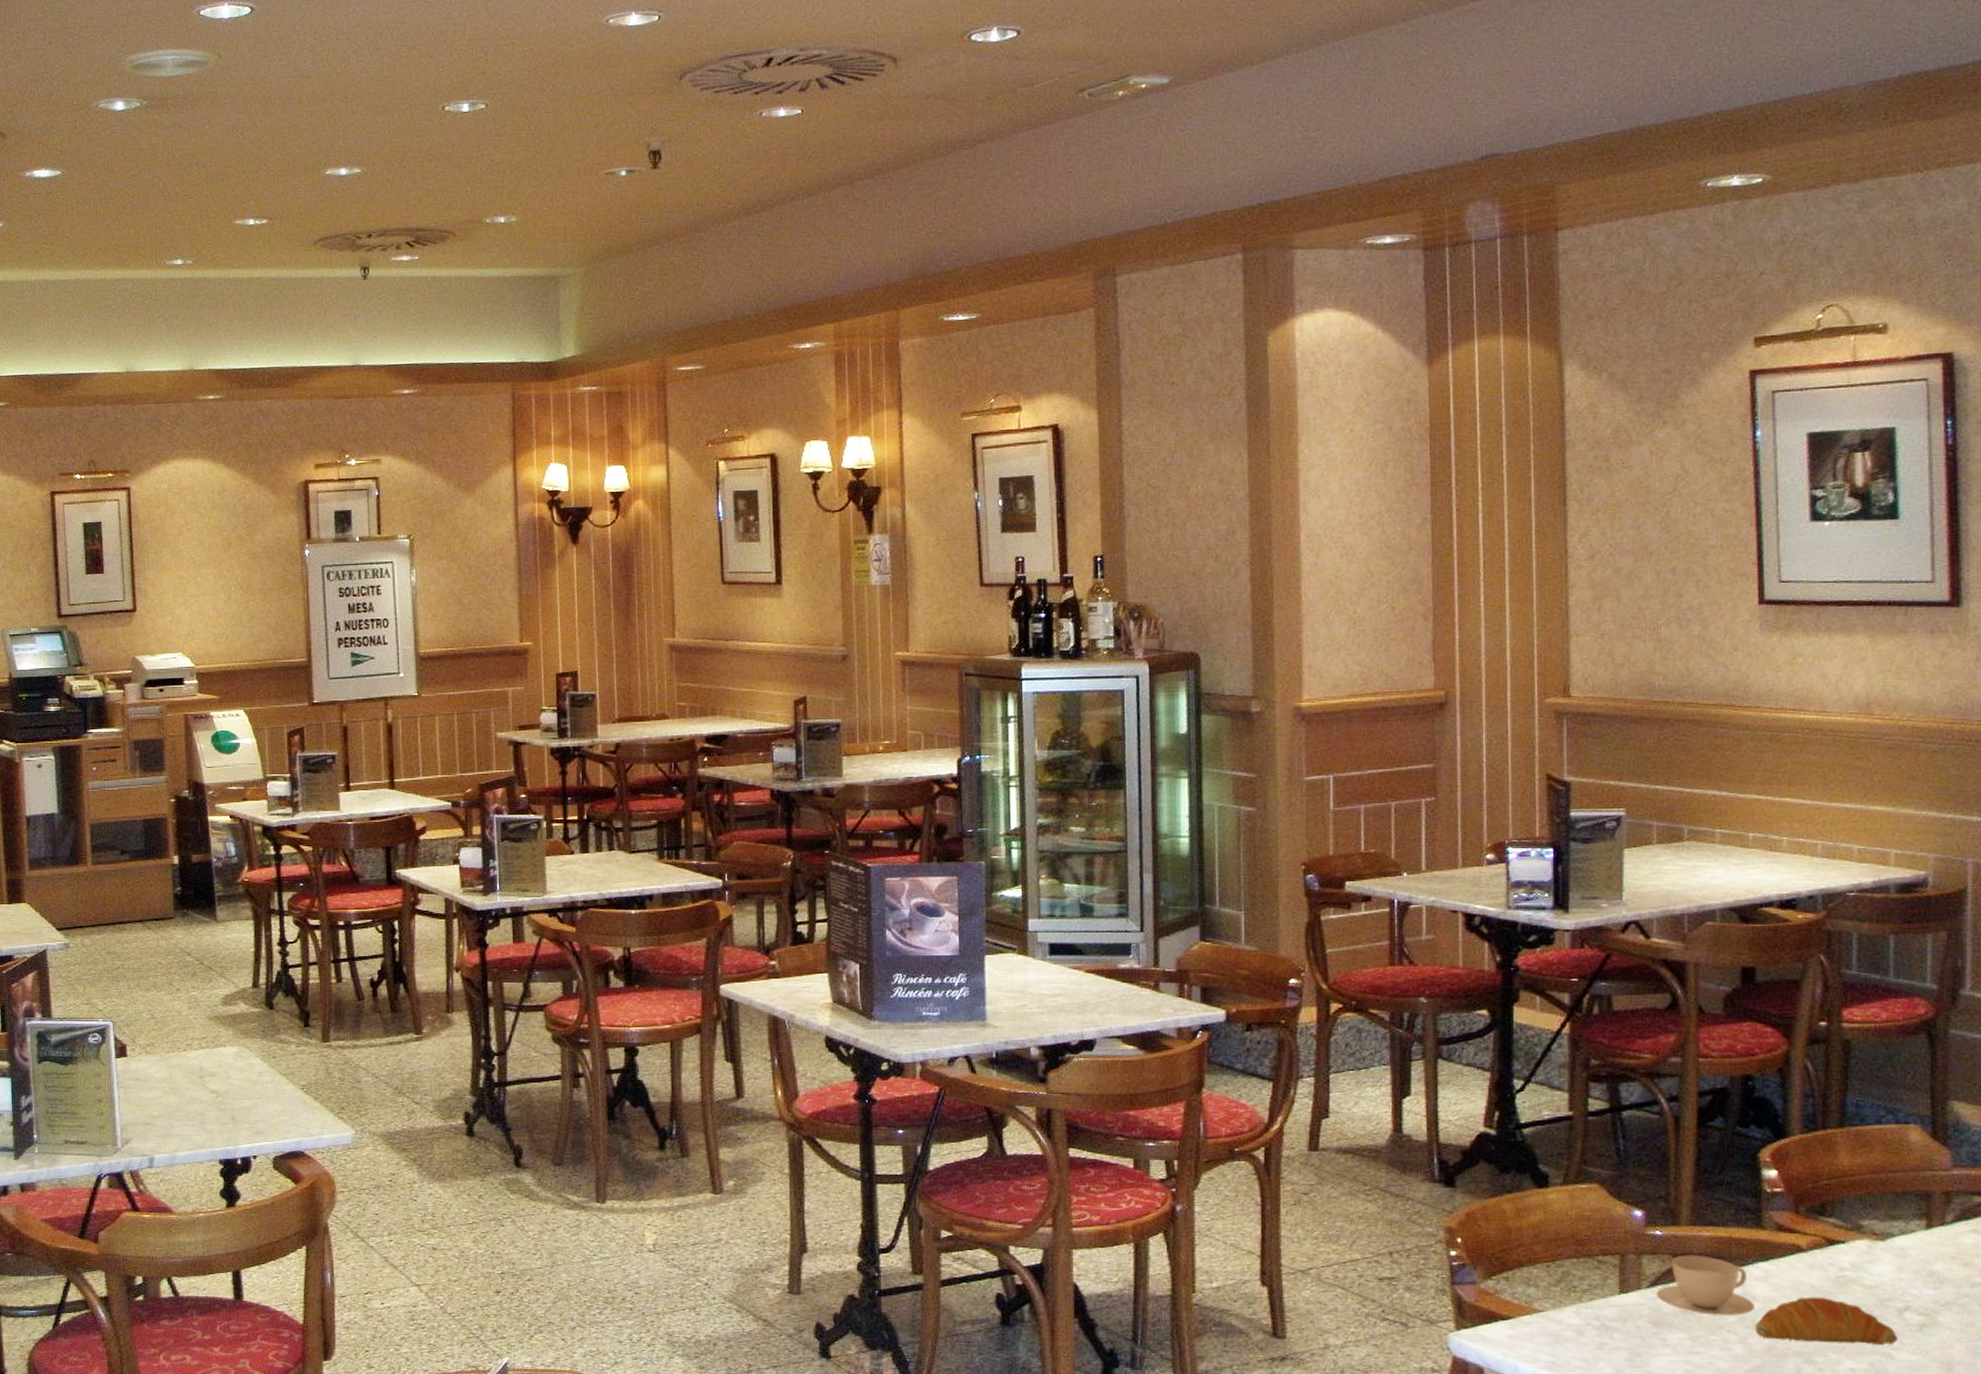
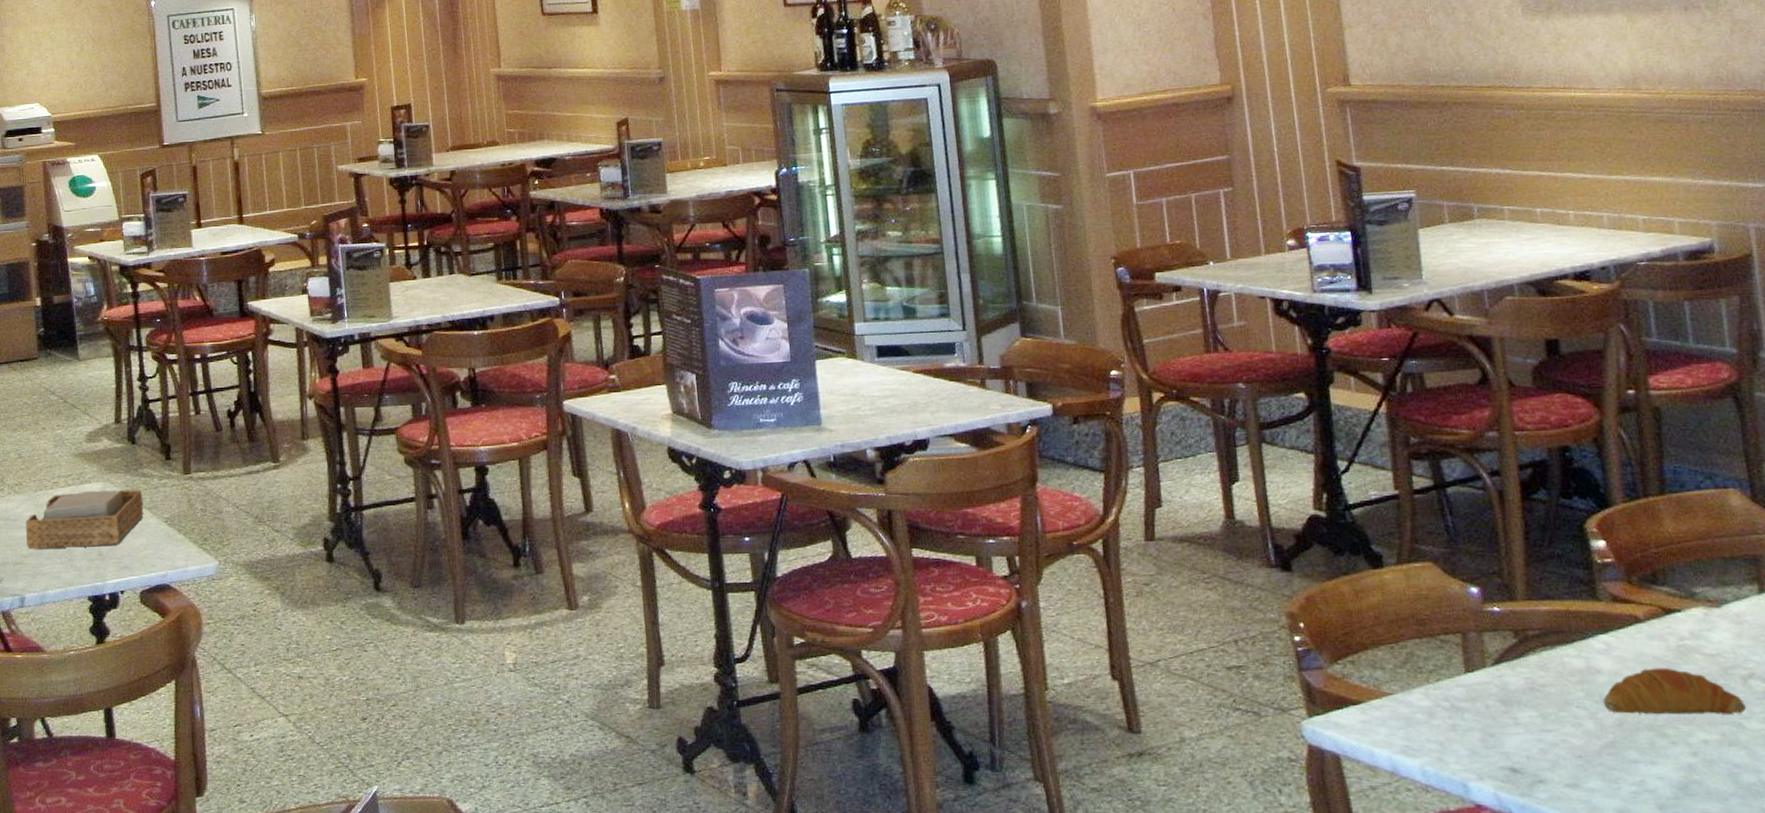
napkin holder: none [156,1054,280,1111] -> present [25,490,144,550]
teacup: present [1656,1255,1754,1316] -> none [1501,630,1600,691]

